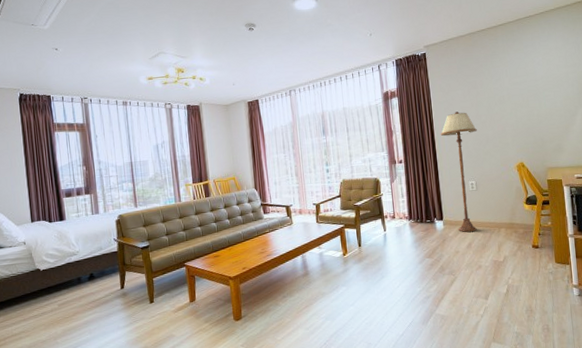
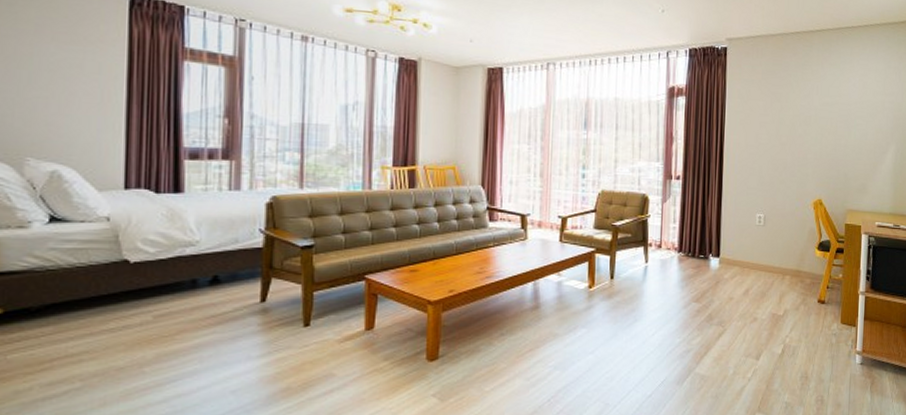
floor lamp: present [440,111,477,232] -> none [730,126,775,275]

